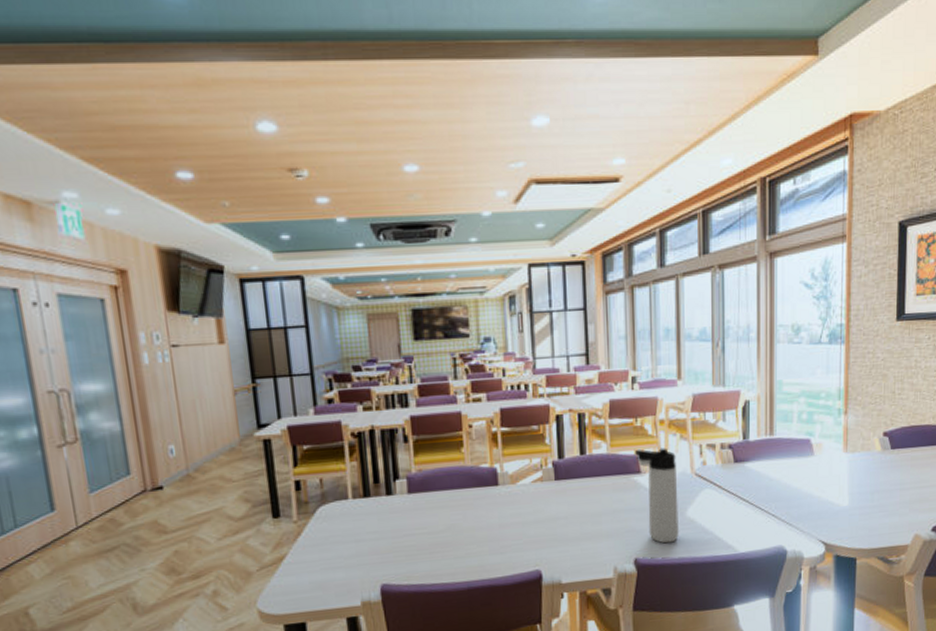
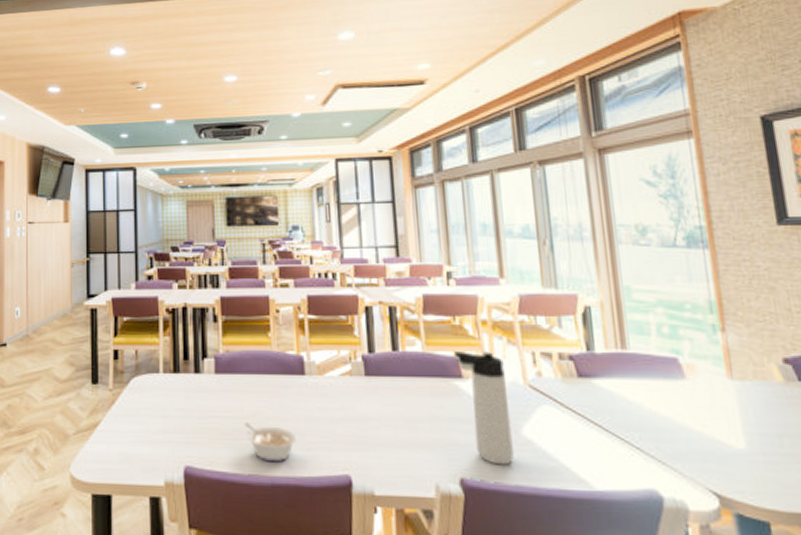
legume: none [440,536,491,569] -> present [244,422,297,462]

